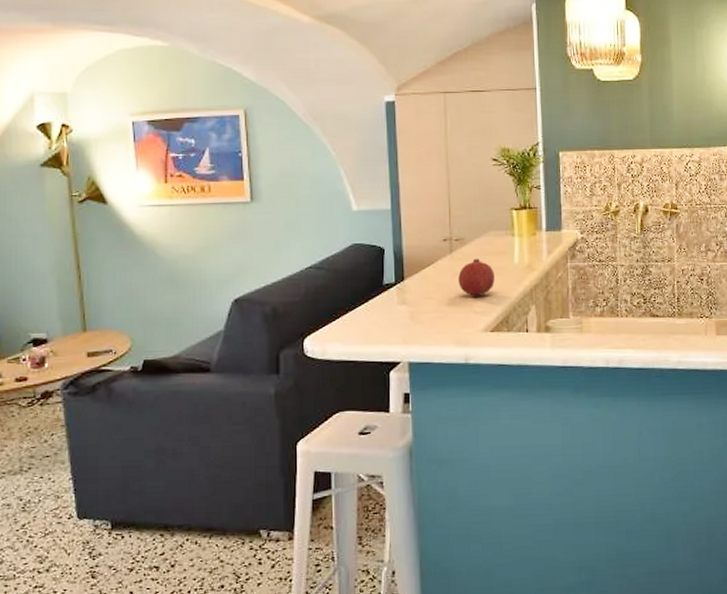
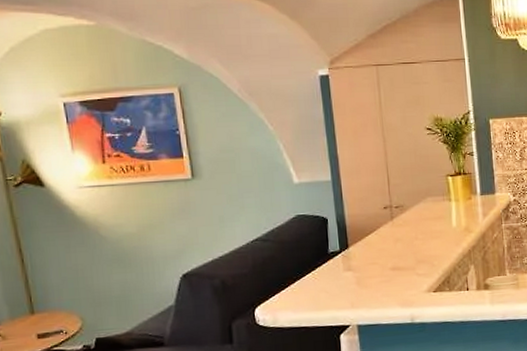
fruit: present [458,258,495,296] -> none [400,224,435,260]

